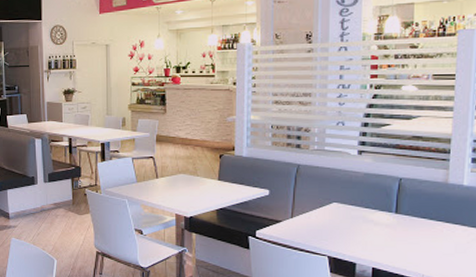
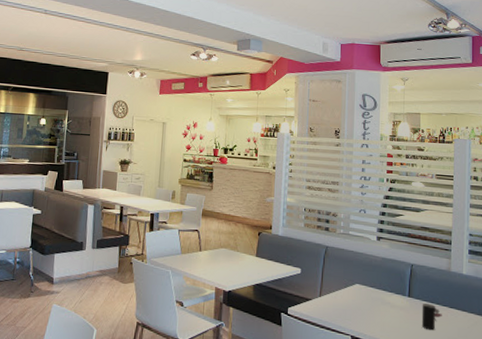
cup: none [411,220,436,247] -> present [421,304,442,331]

